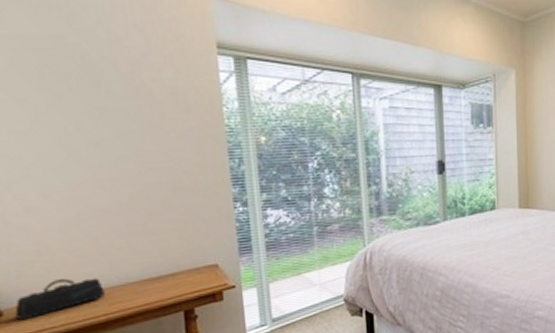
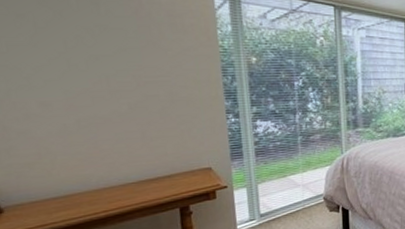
pencil case: present [15,278,106,321] -> none [15,178,106,217]

